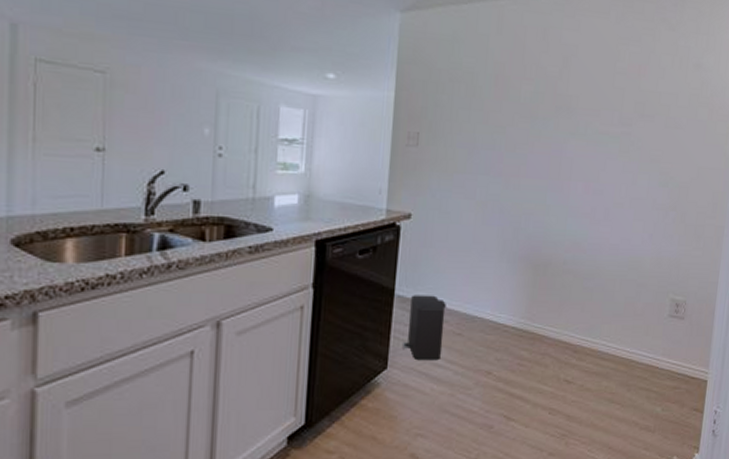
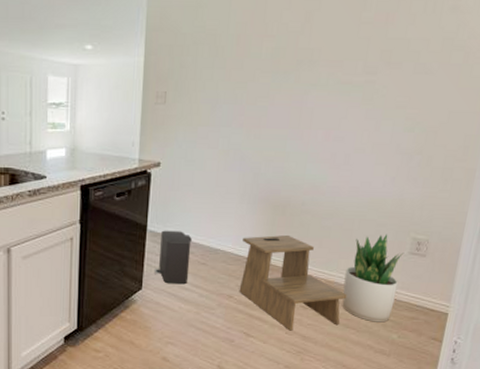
step stool: none [498,299,611,410] -> present [239,235,347,331]
planter: none [606,295,663,395] -> present [342,234,403,323]

